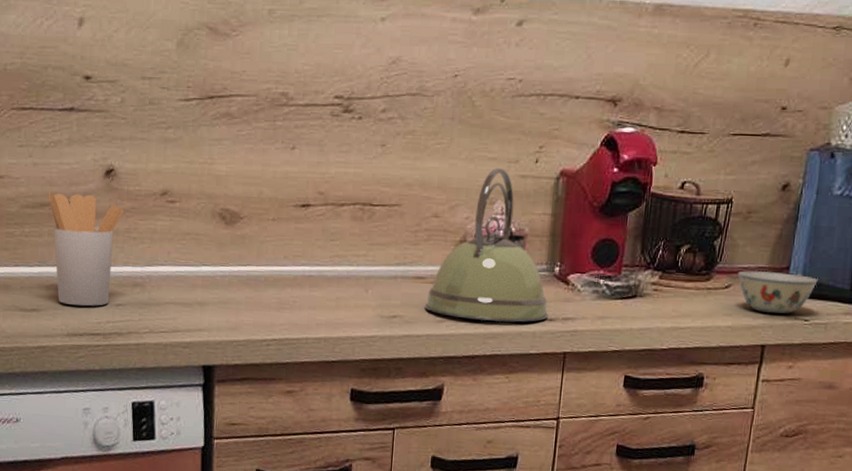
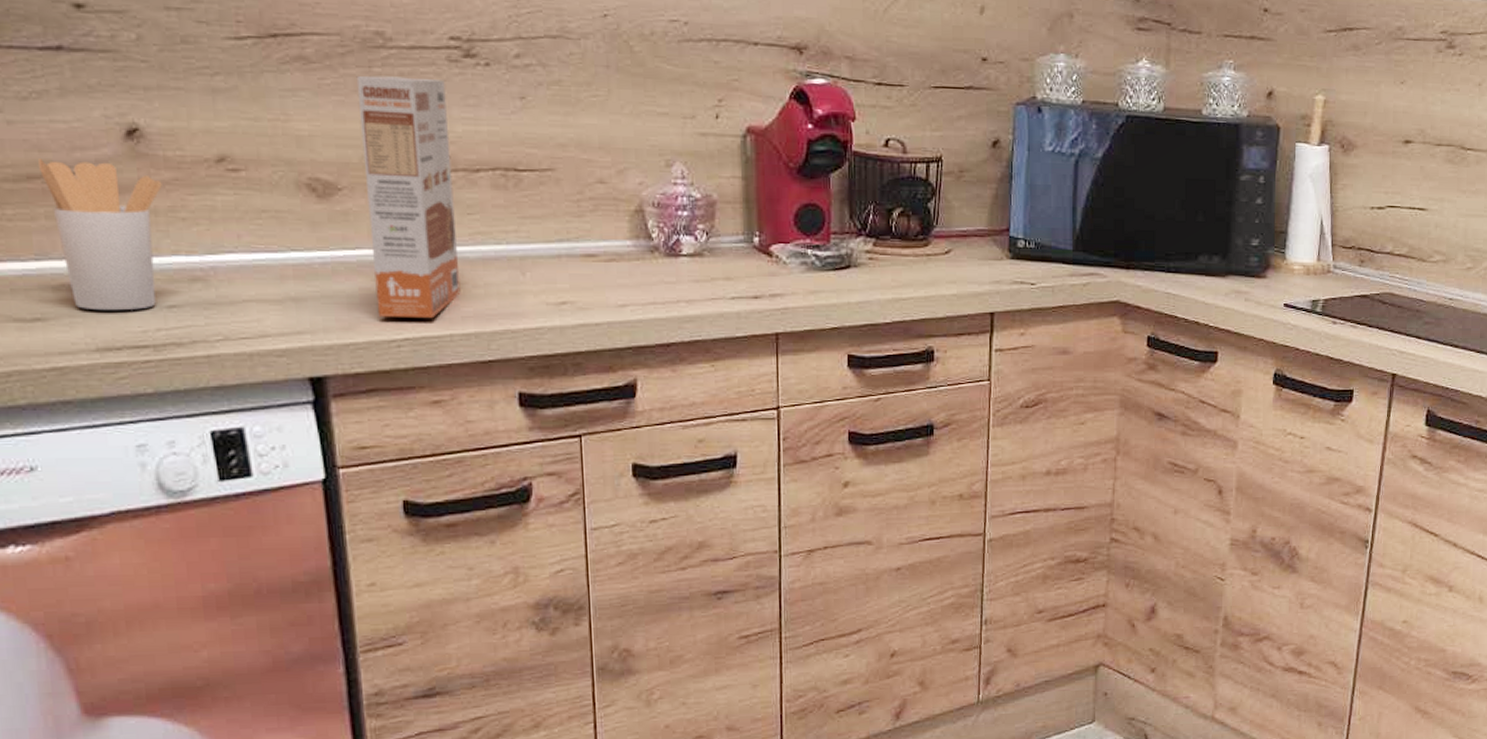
cereal box: none [256,128,327,324] -> present [356,75,461,319]
kettle: present [425,168,549,322] -> none [601,125,753,302]
bowl: present [738,270,818,314] -> none [957,234,1040,278]

